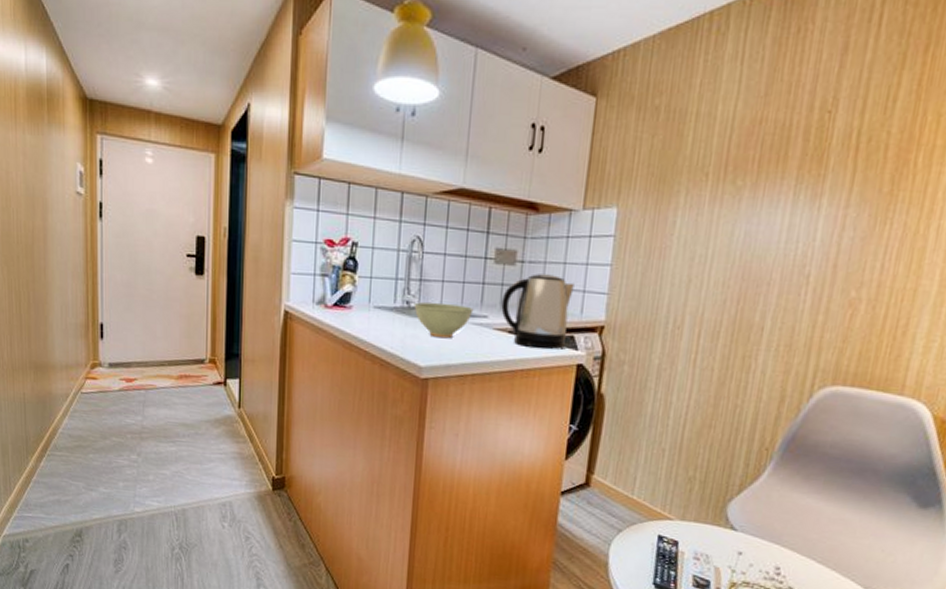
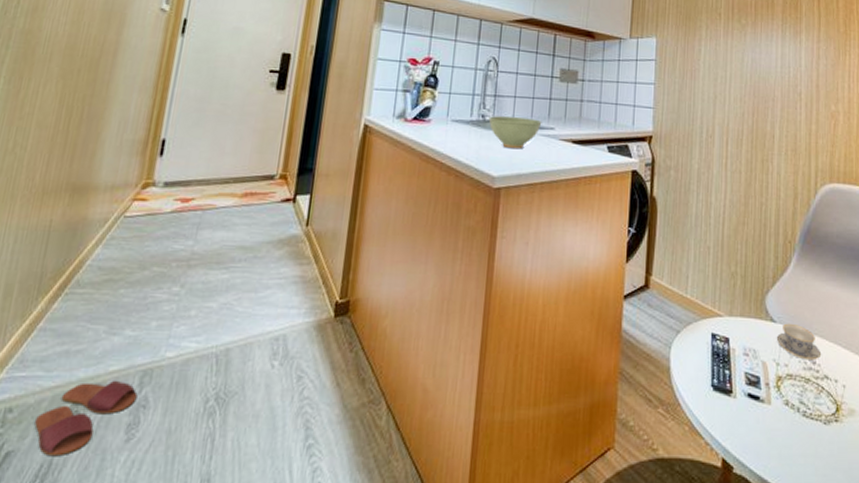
slippers: none [46,525,118,578] -> present [34,380,138,457]
kettle: present [501,274,575,351] -> none [566,91,626,158]
teacup: none [735,532,789,572] -> present [776,323,822,360]

